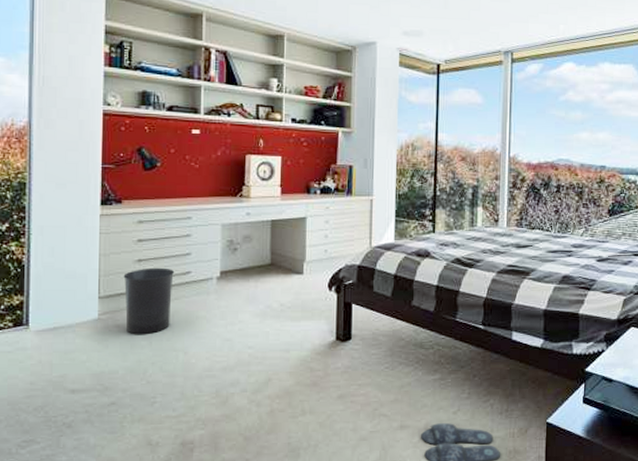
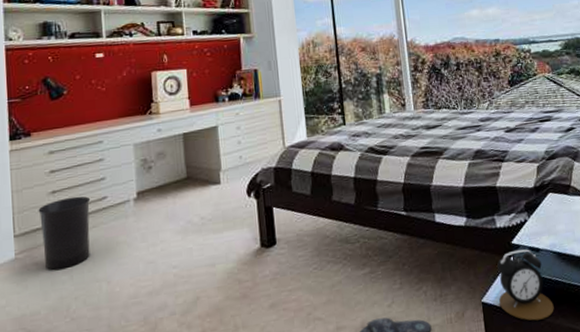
alarm clock: none [563,377,618,447] -> present [497,249,554,321]

